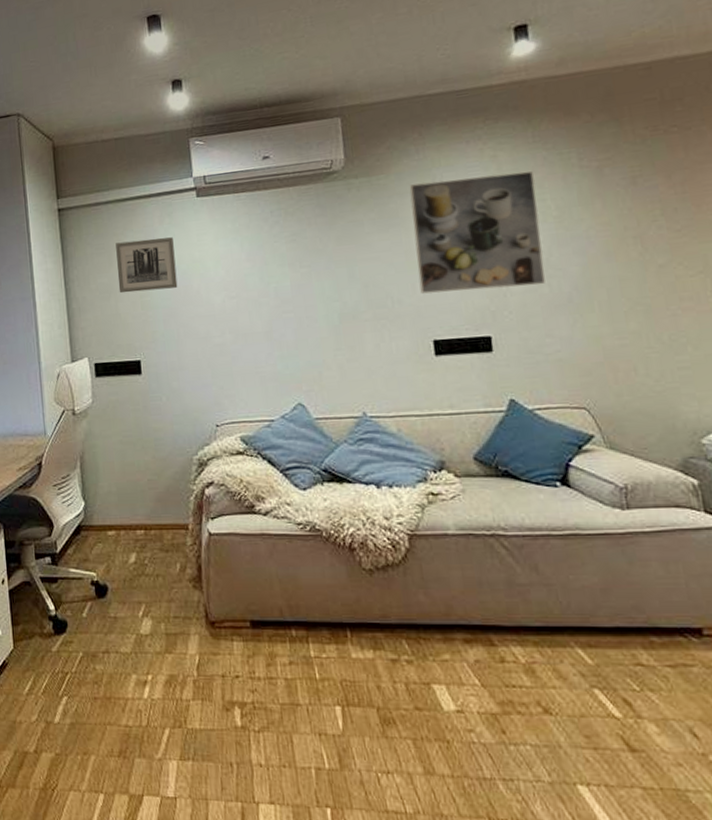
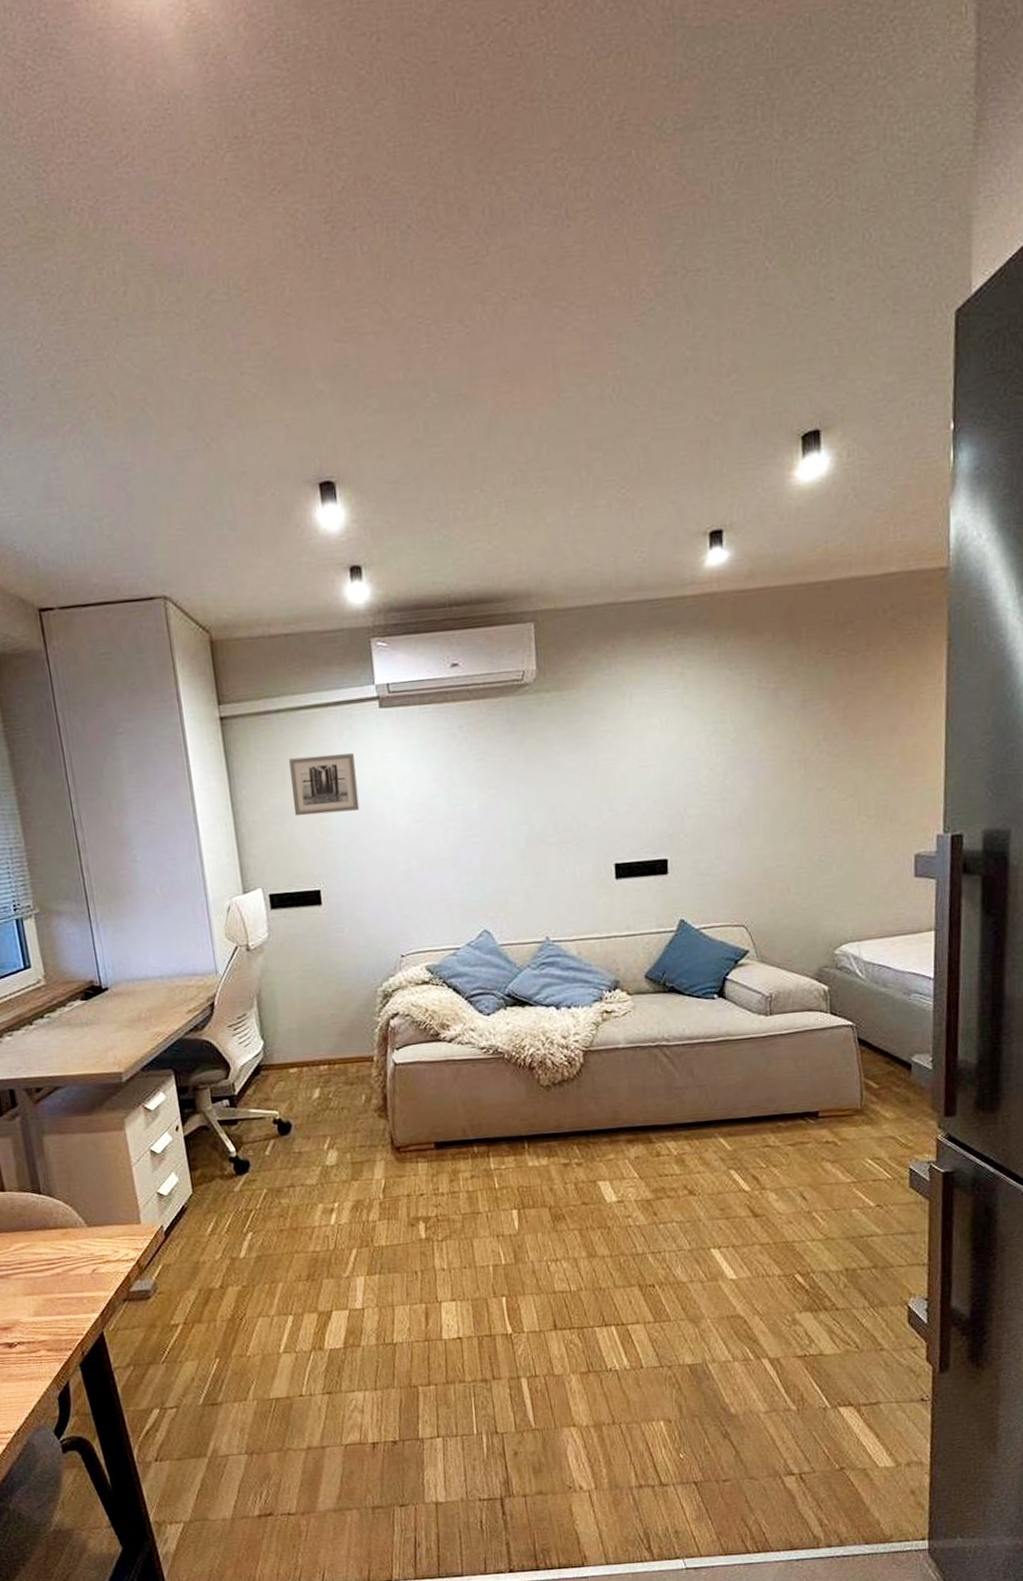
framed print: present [409,170,545,294] -> none [599,690,720,817]

